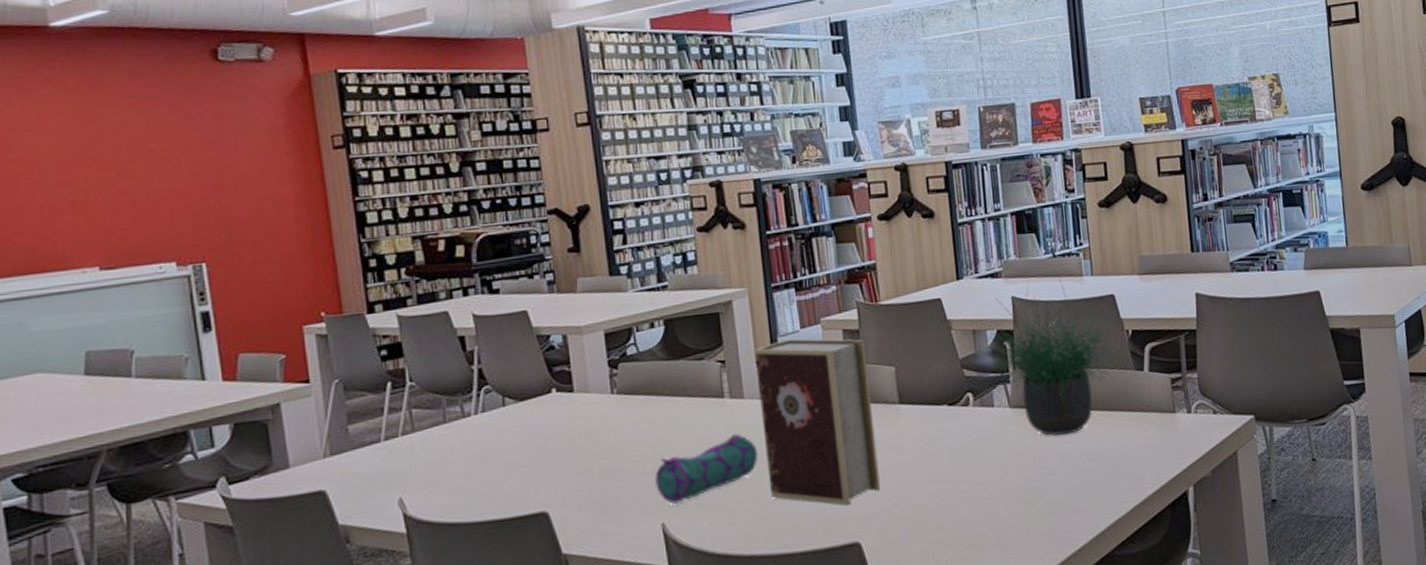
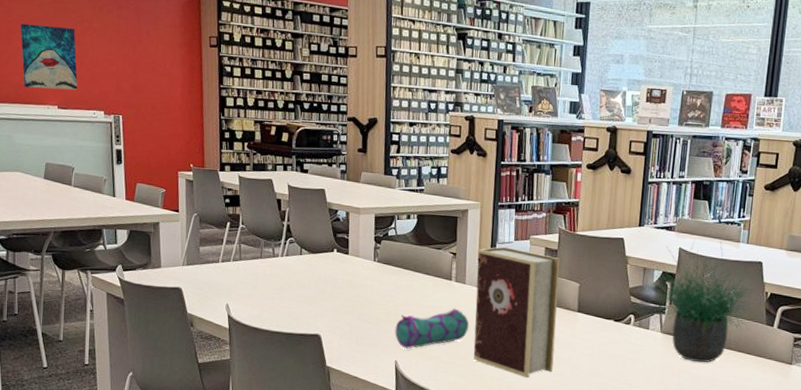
wall art: none [28,155,130,250] -> present [20,23,78,90]

